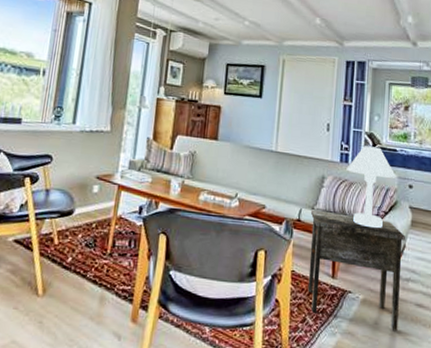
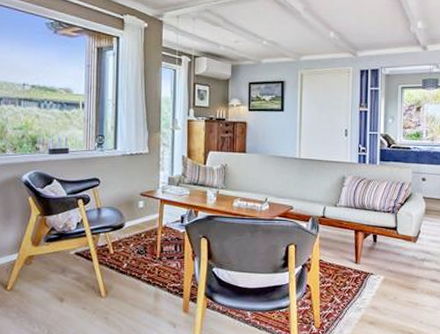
side table: present [307,209,405,331] -> none [333,206,420,303]
lamp: present [346,145,396,228] -> none [364,146,410,218]

